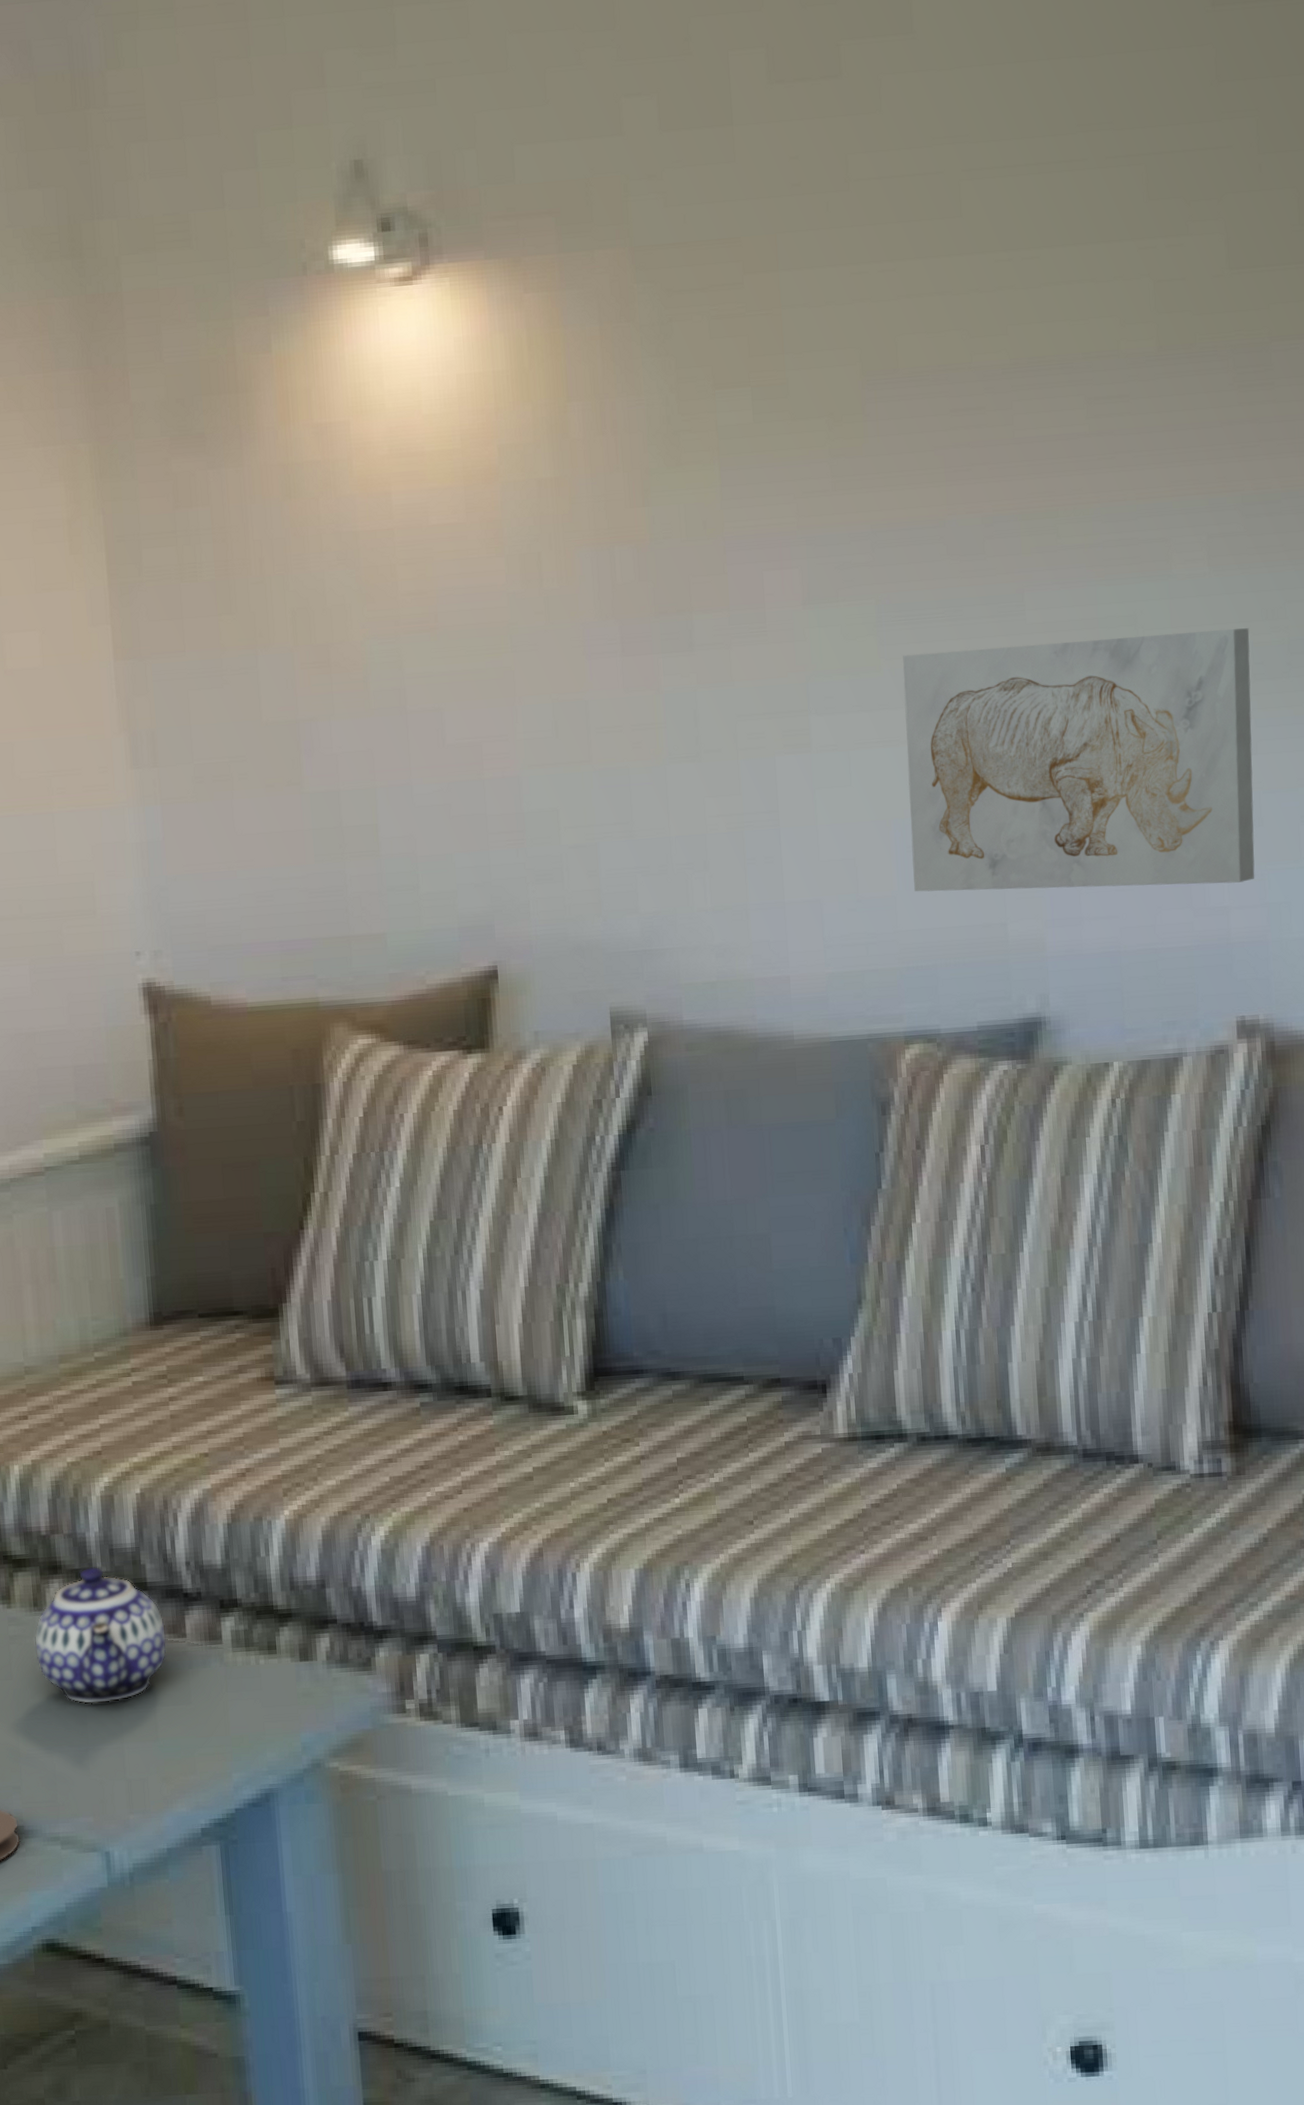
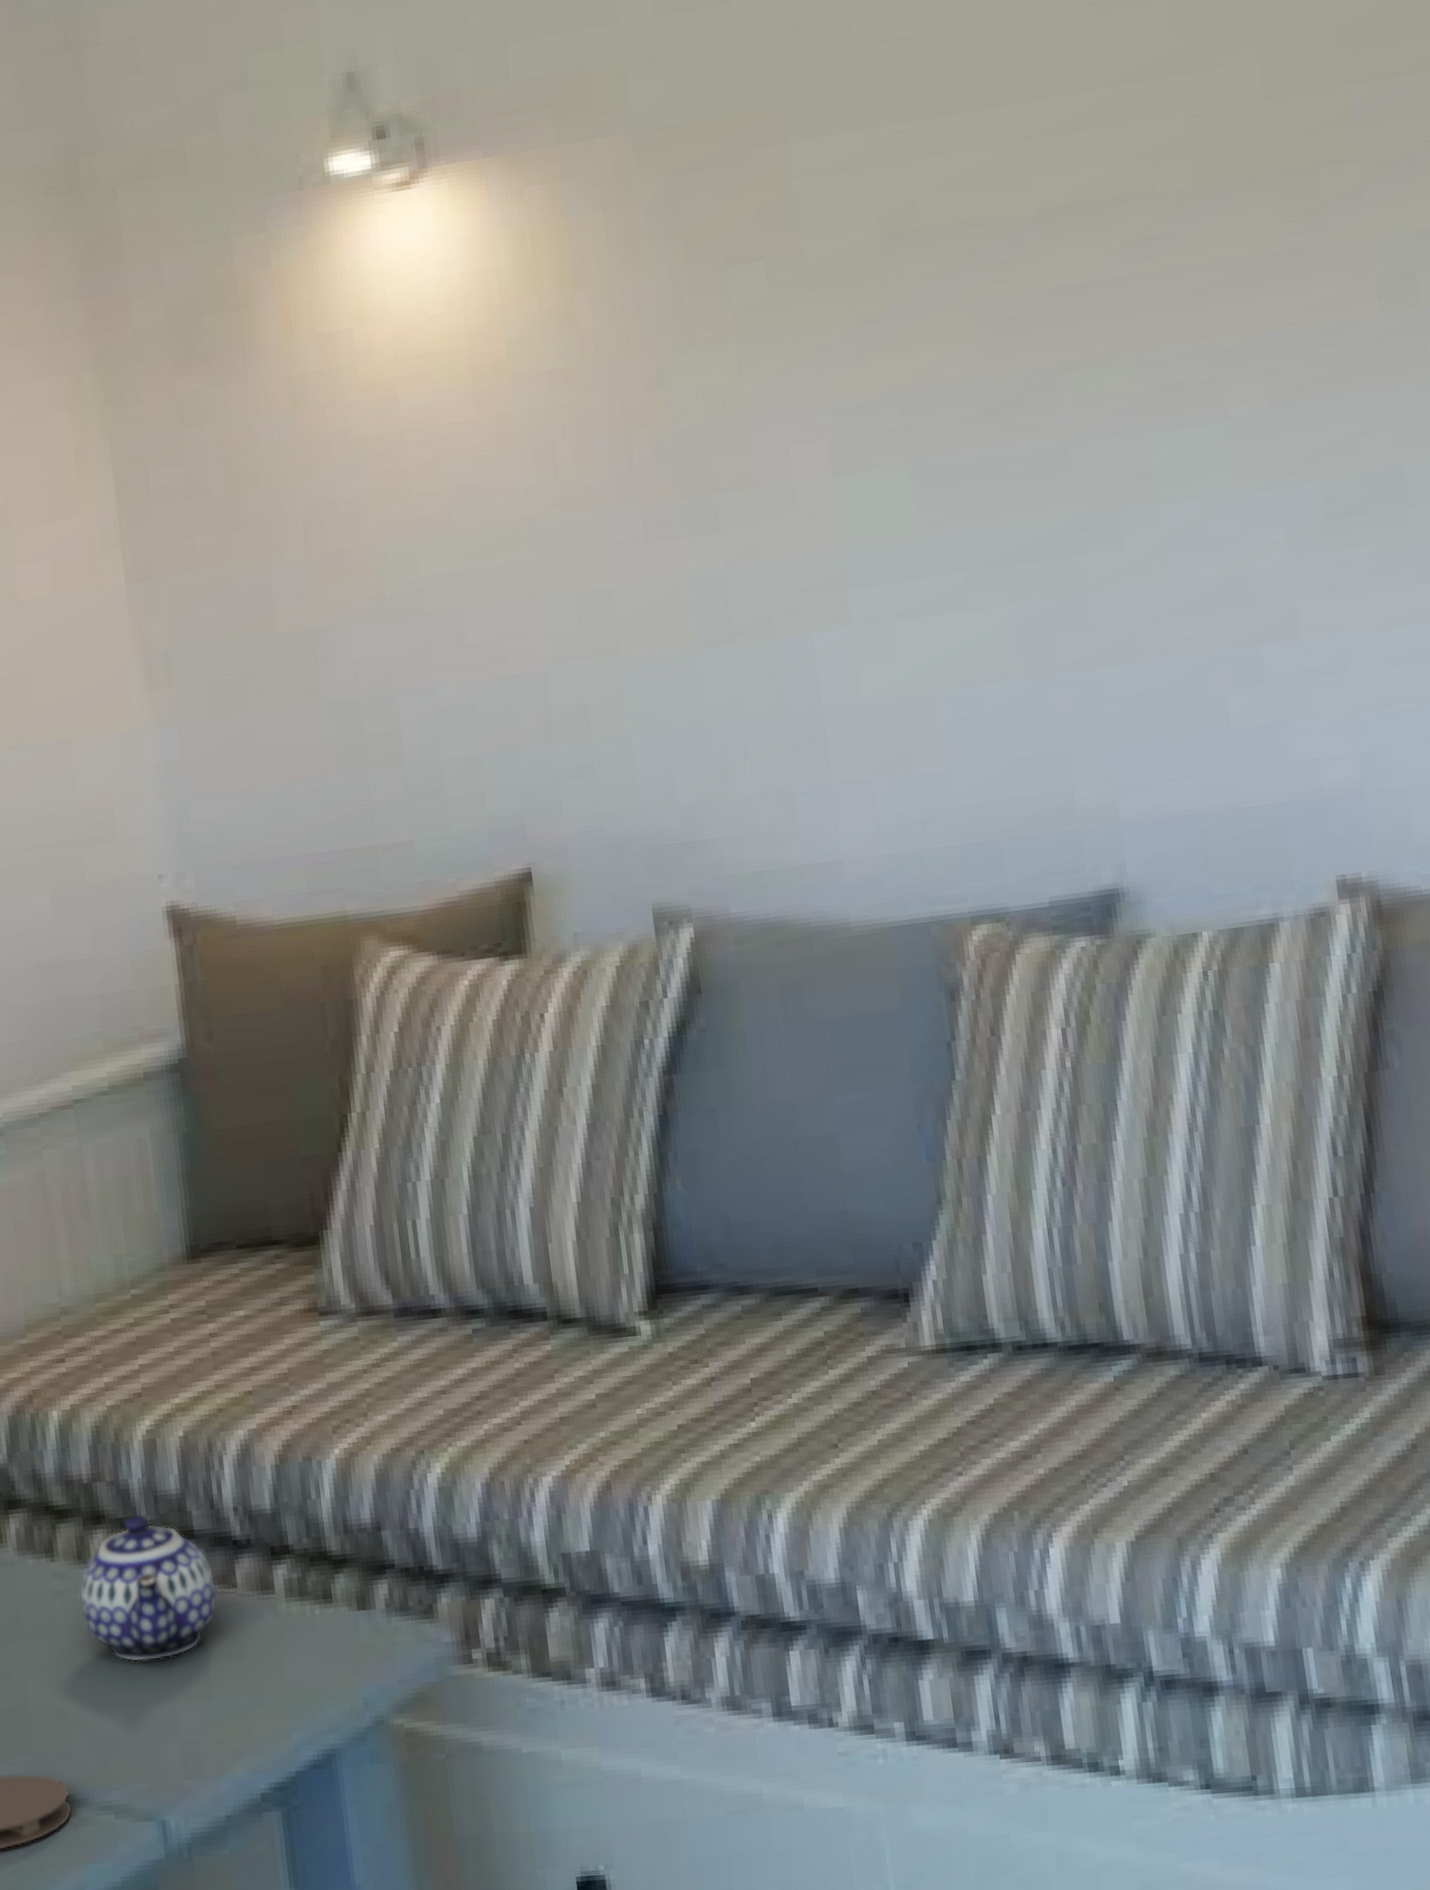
wall art: present [903,628,1255,892] -> none [942,465,1345,764]

